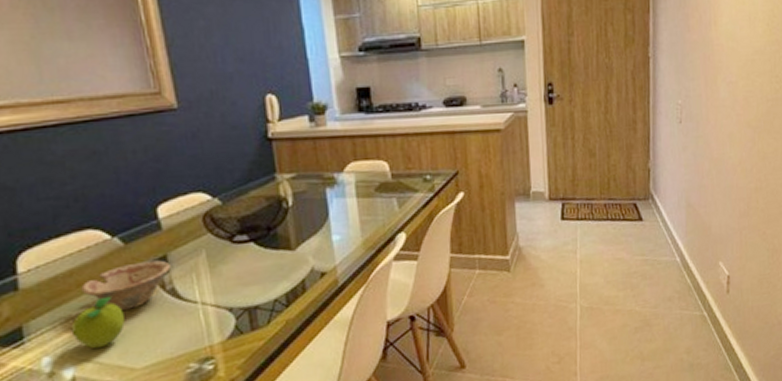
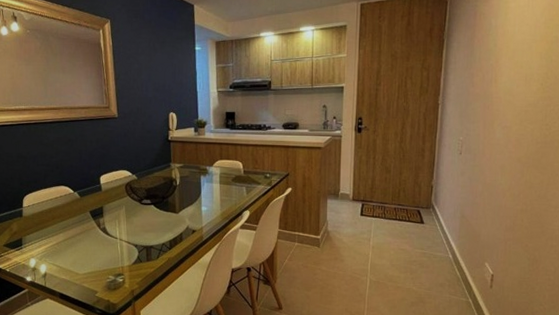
fruit: present [71,296,125,349] -> none [47,227,76,258]
dish: present [81,260,171,310] -> none [55,209,104,237]

